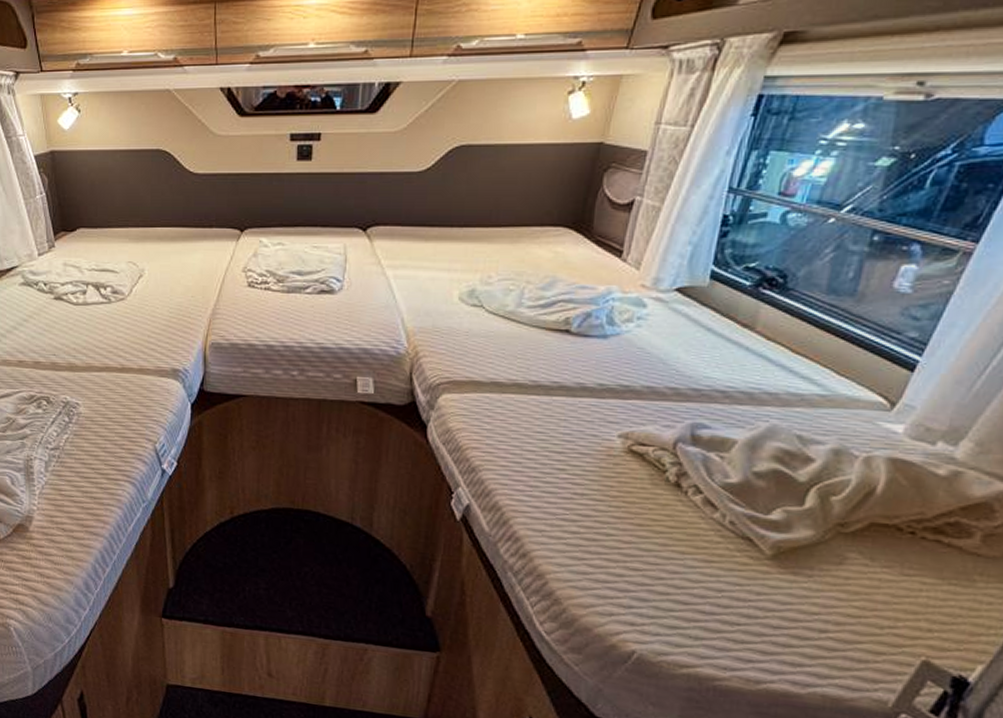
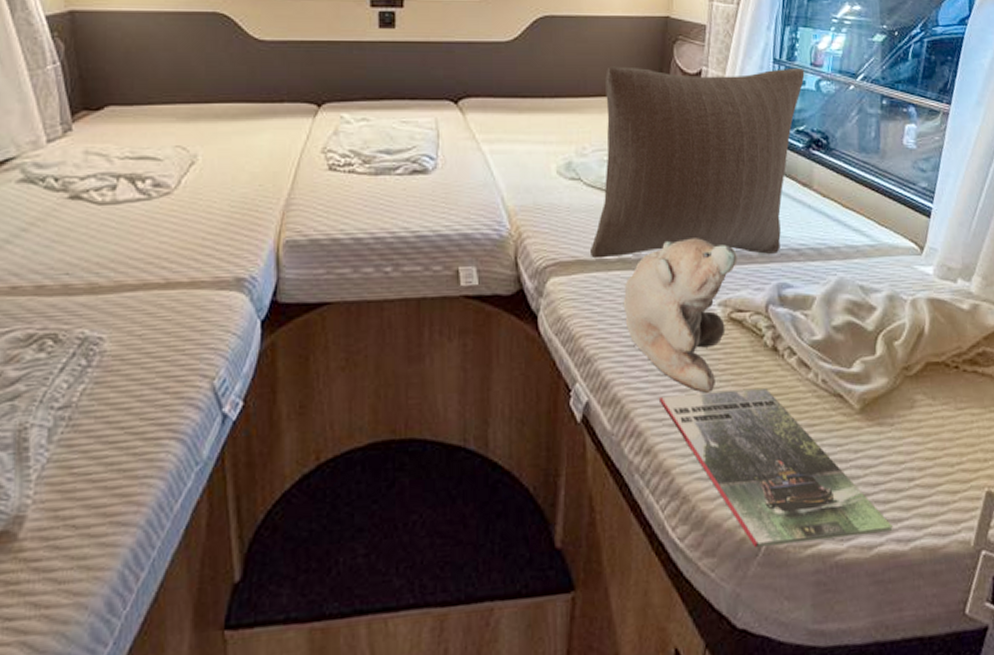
pillow: none [484,196,769,393] -> present [589,66,805,259]
stuffed animal: none [514,370,648,515] -> present [623,238,738,393]
magazine: none [541,511,790,674] -> present [660,389,893,548]

